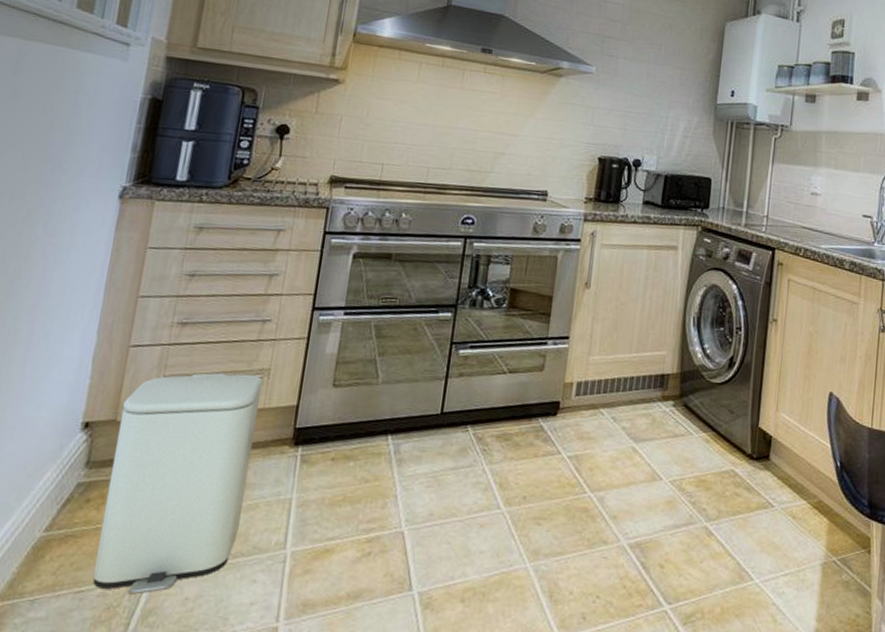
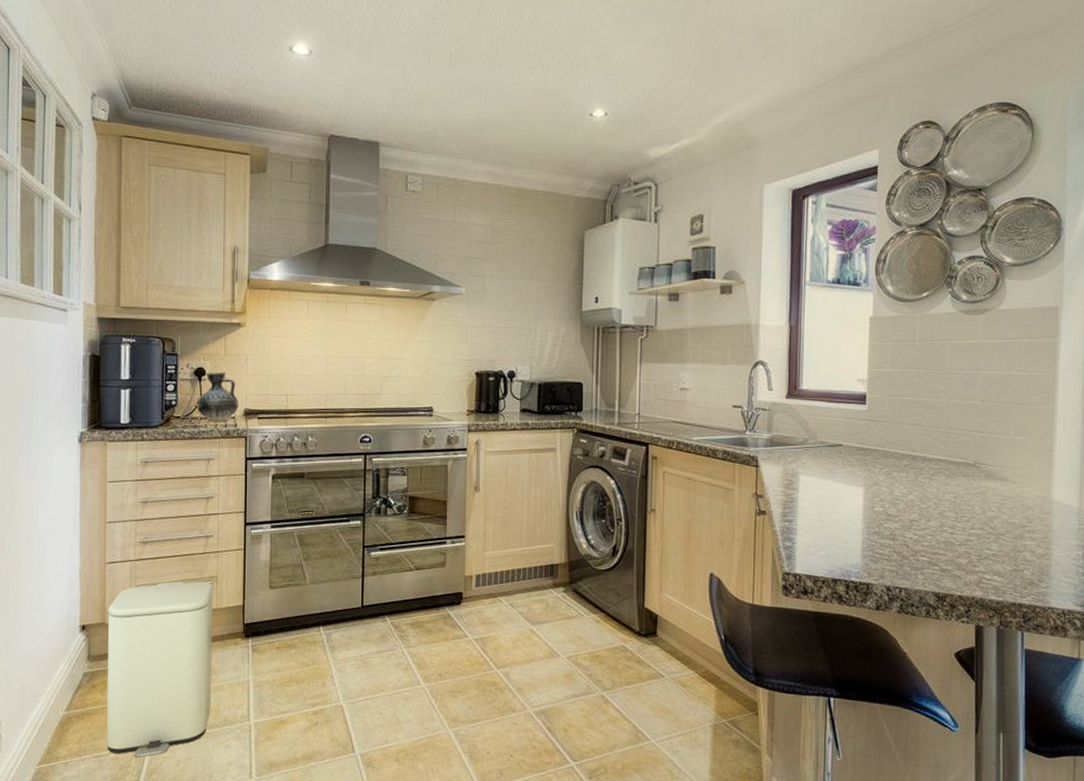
ceramic jug: none [272,131,325,188] -> present [196,372,239,421]

